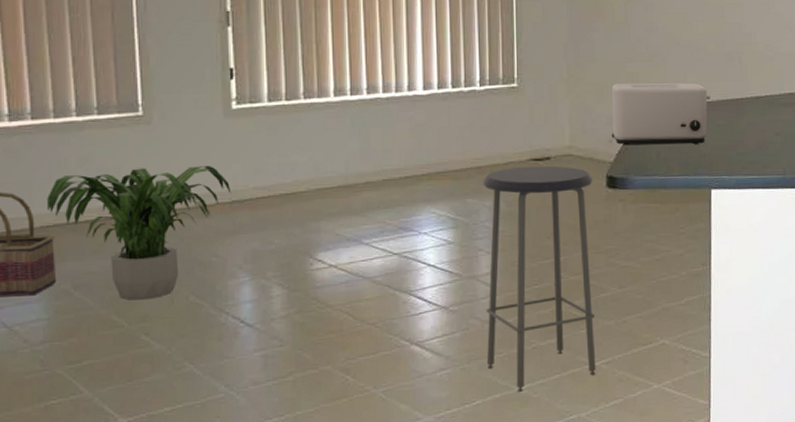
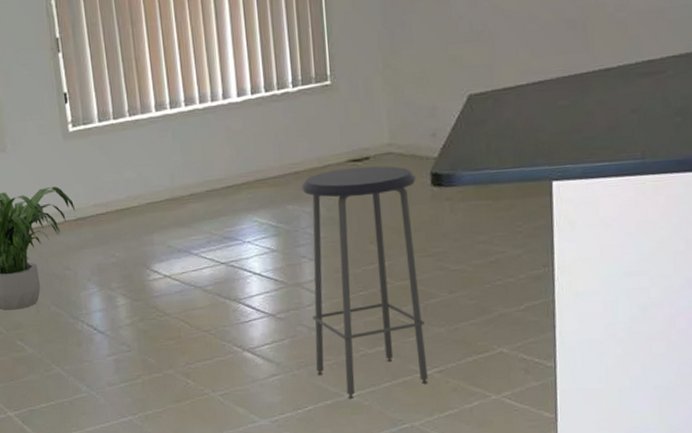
toaster: present [611,82,710,146] -> none [432,59,549,139]

